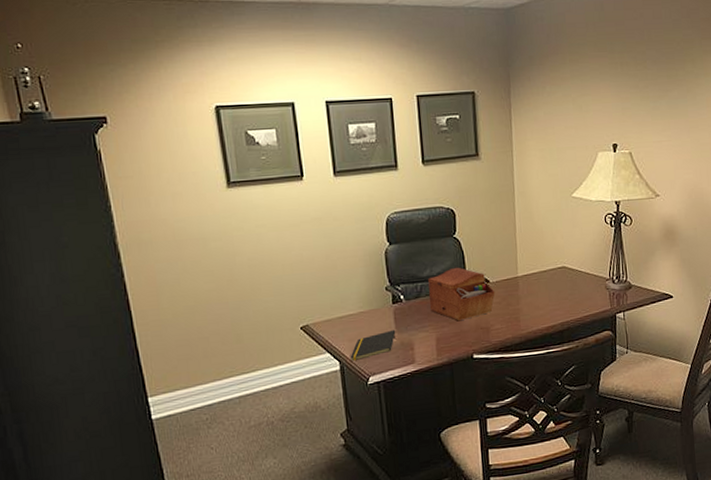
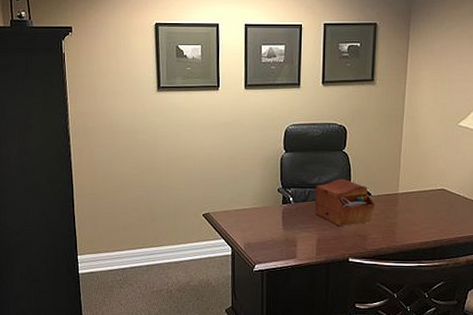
notepad: present [350,329,396,362] -> none [241,226,283,249]

